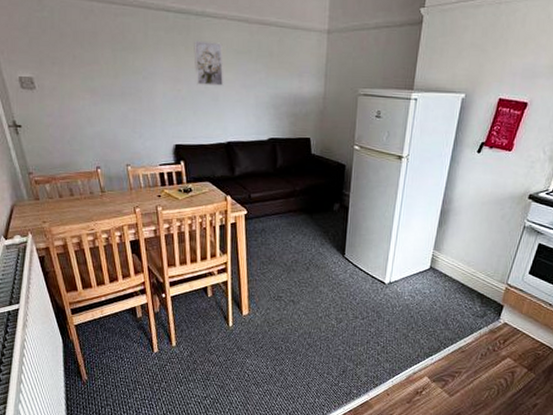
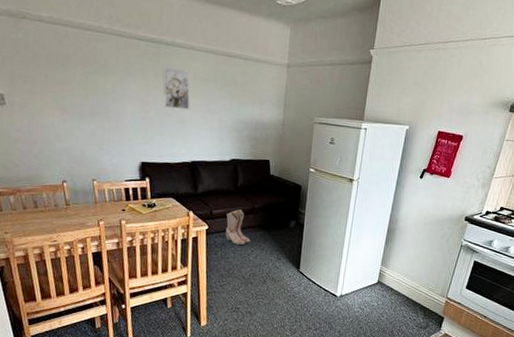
boots: none [265,192,292,230] -> present [225,209,251,245]

